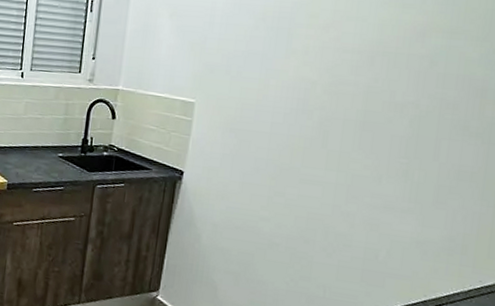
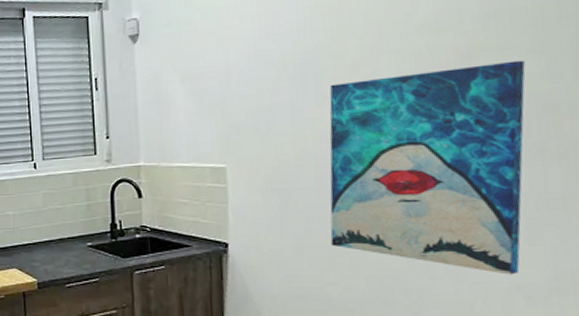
wall art: none [272,41,468,232] -> present [329,60,526,275]

